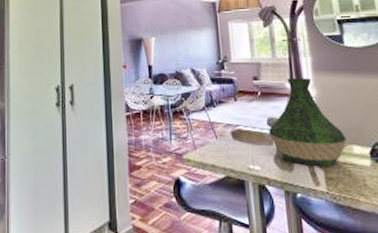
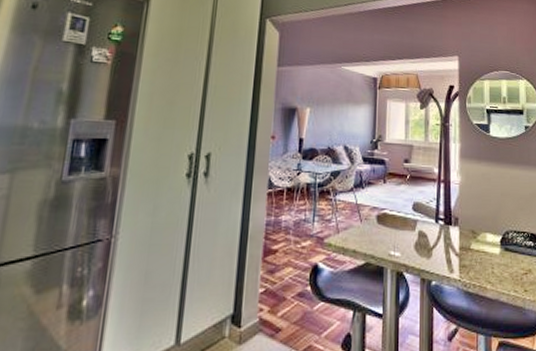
vase: present [269,78,347,167] -> none [413,163,482,254]

